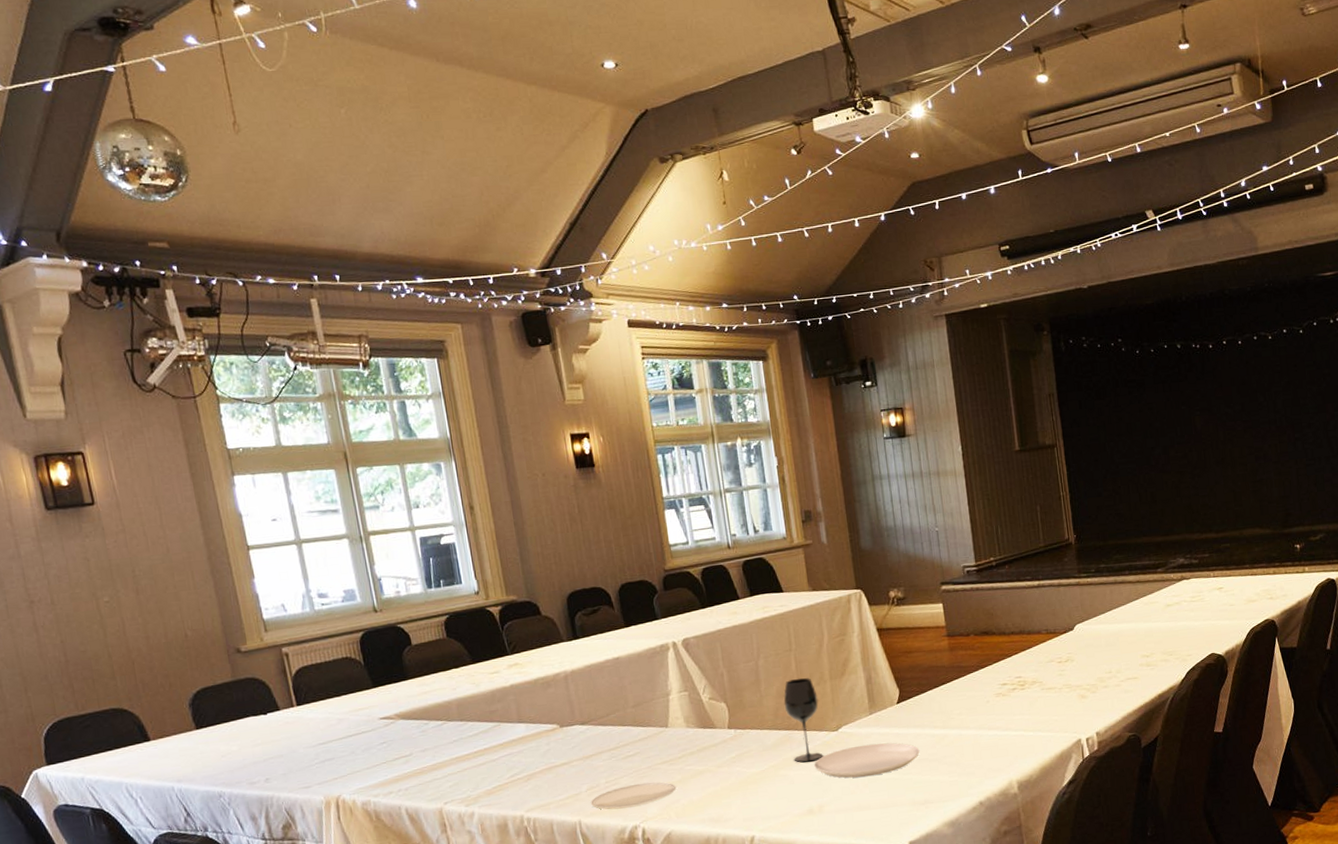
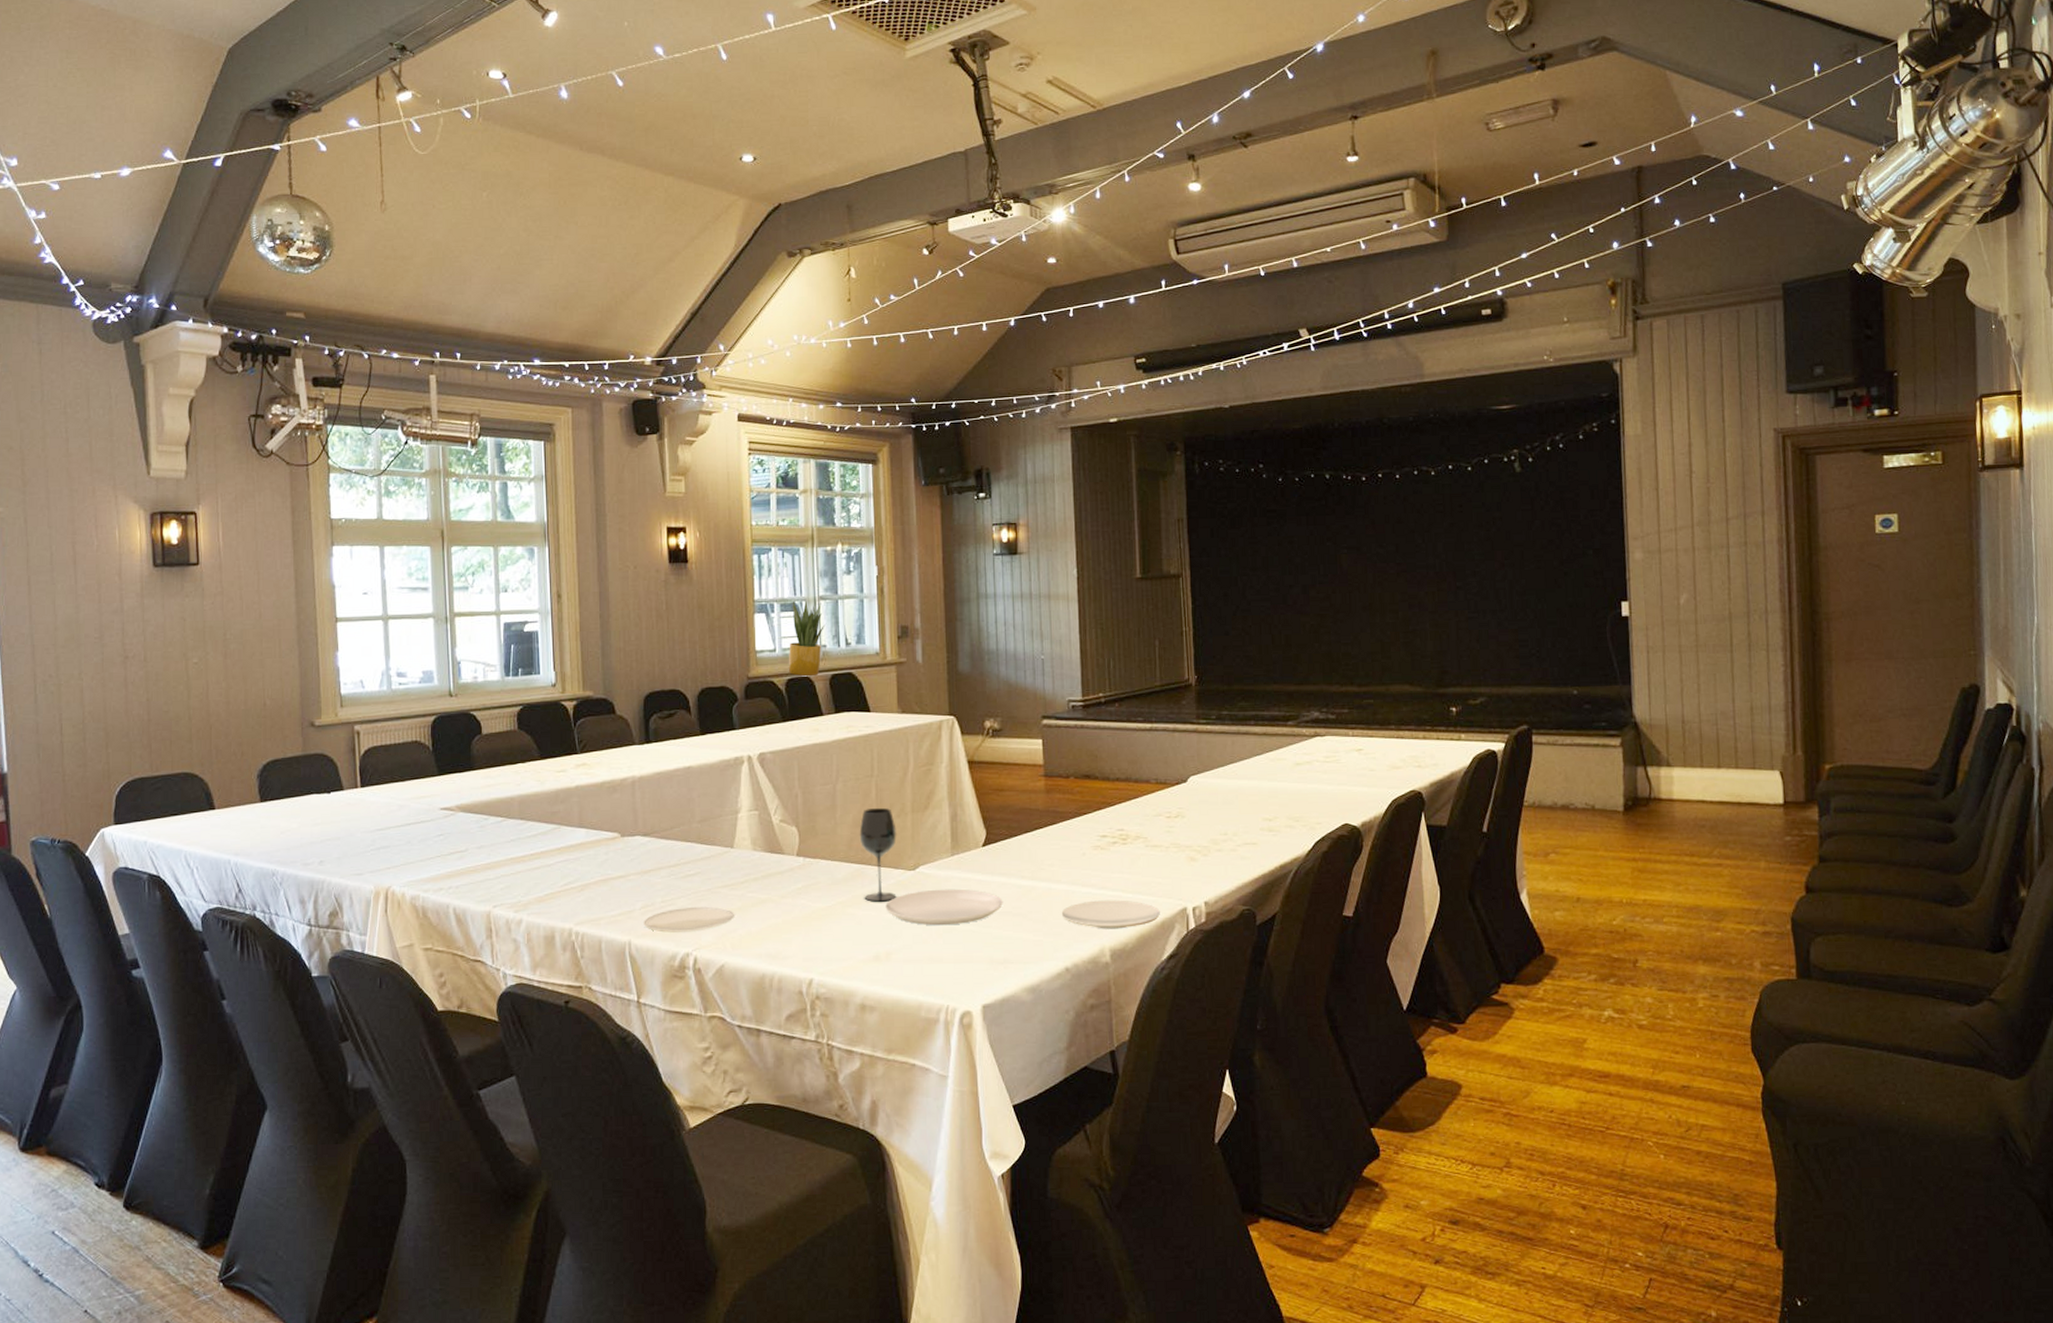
planter: none [698,493,734,565] -> present [789,600,826,677]
plate: none [972,738,1059,765] -> present [1061,900,1160,929]

